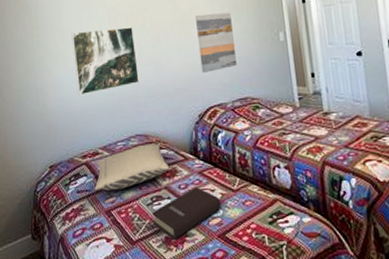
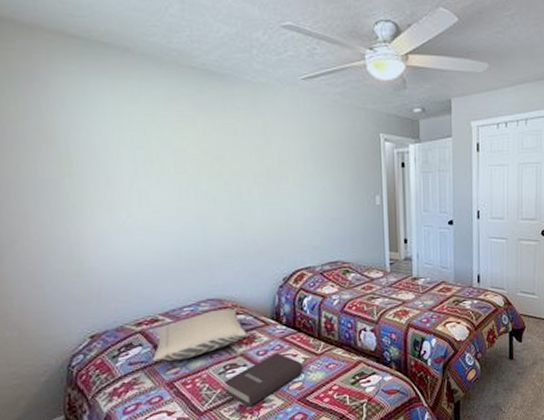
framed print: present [71,26,139,96] -> none [121,175,213,254]
wall art: present [196,12,238,73] -> none [285,168,330,233]

